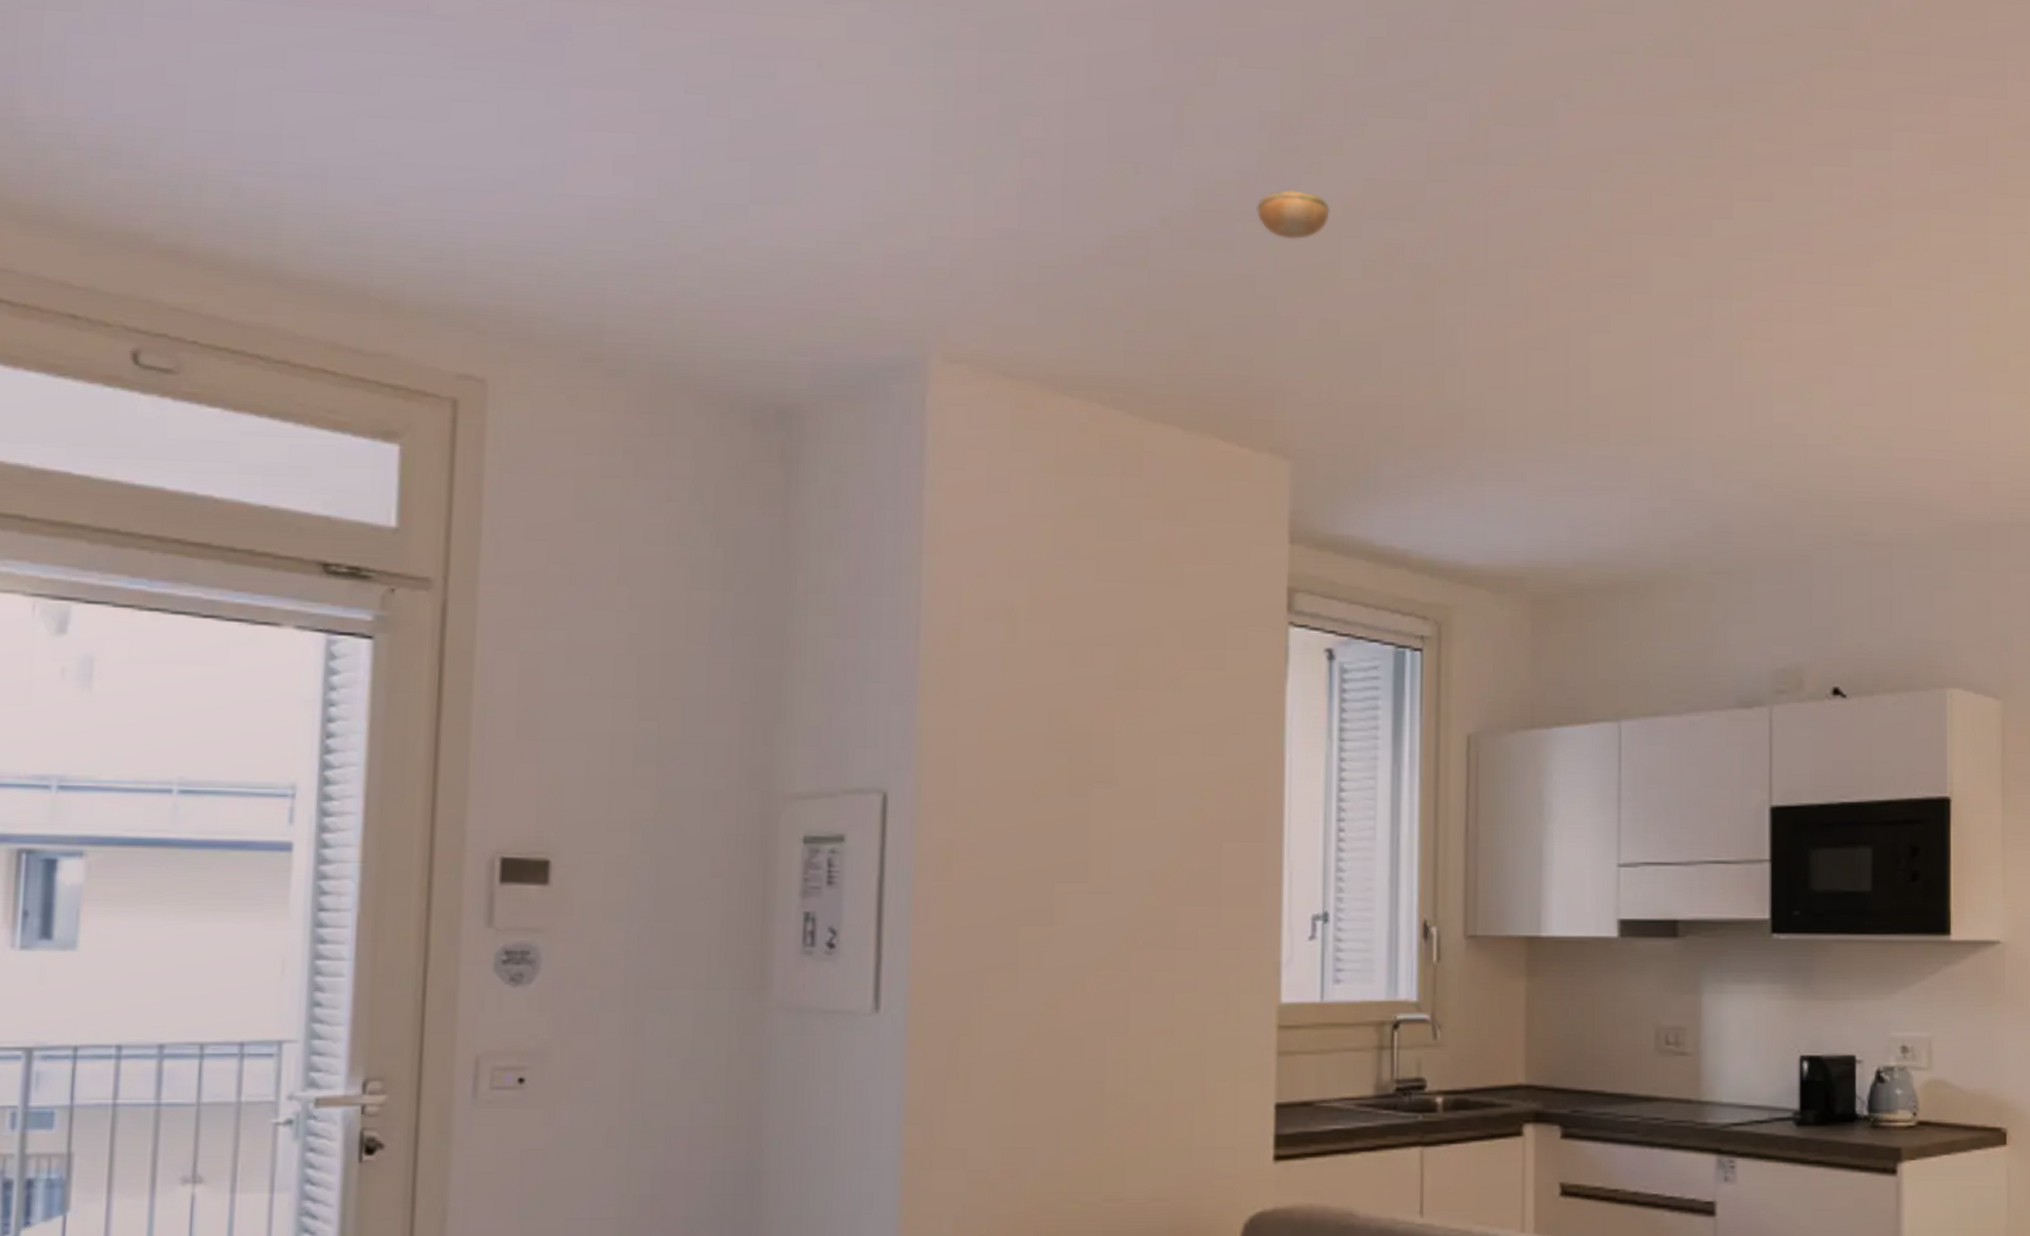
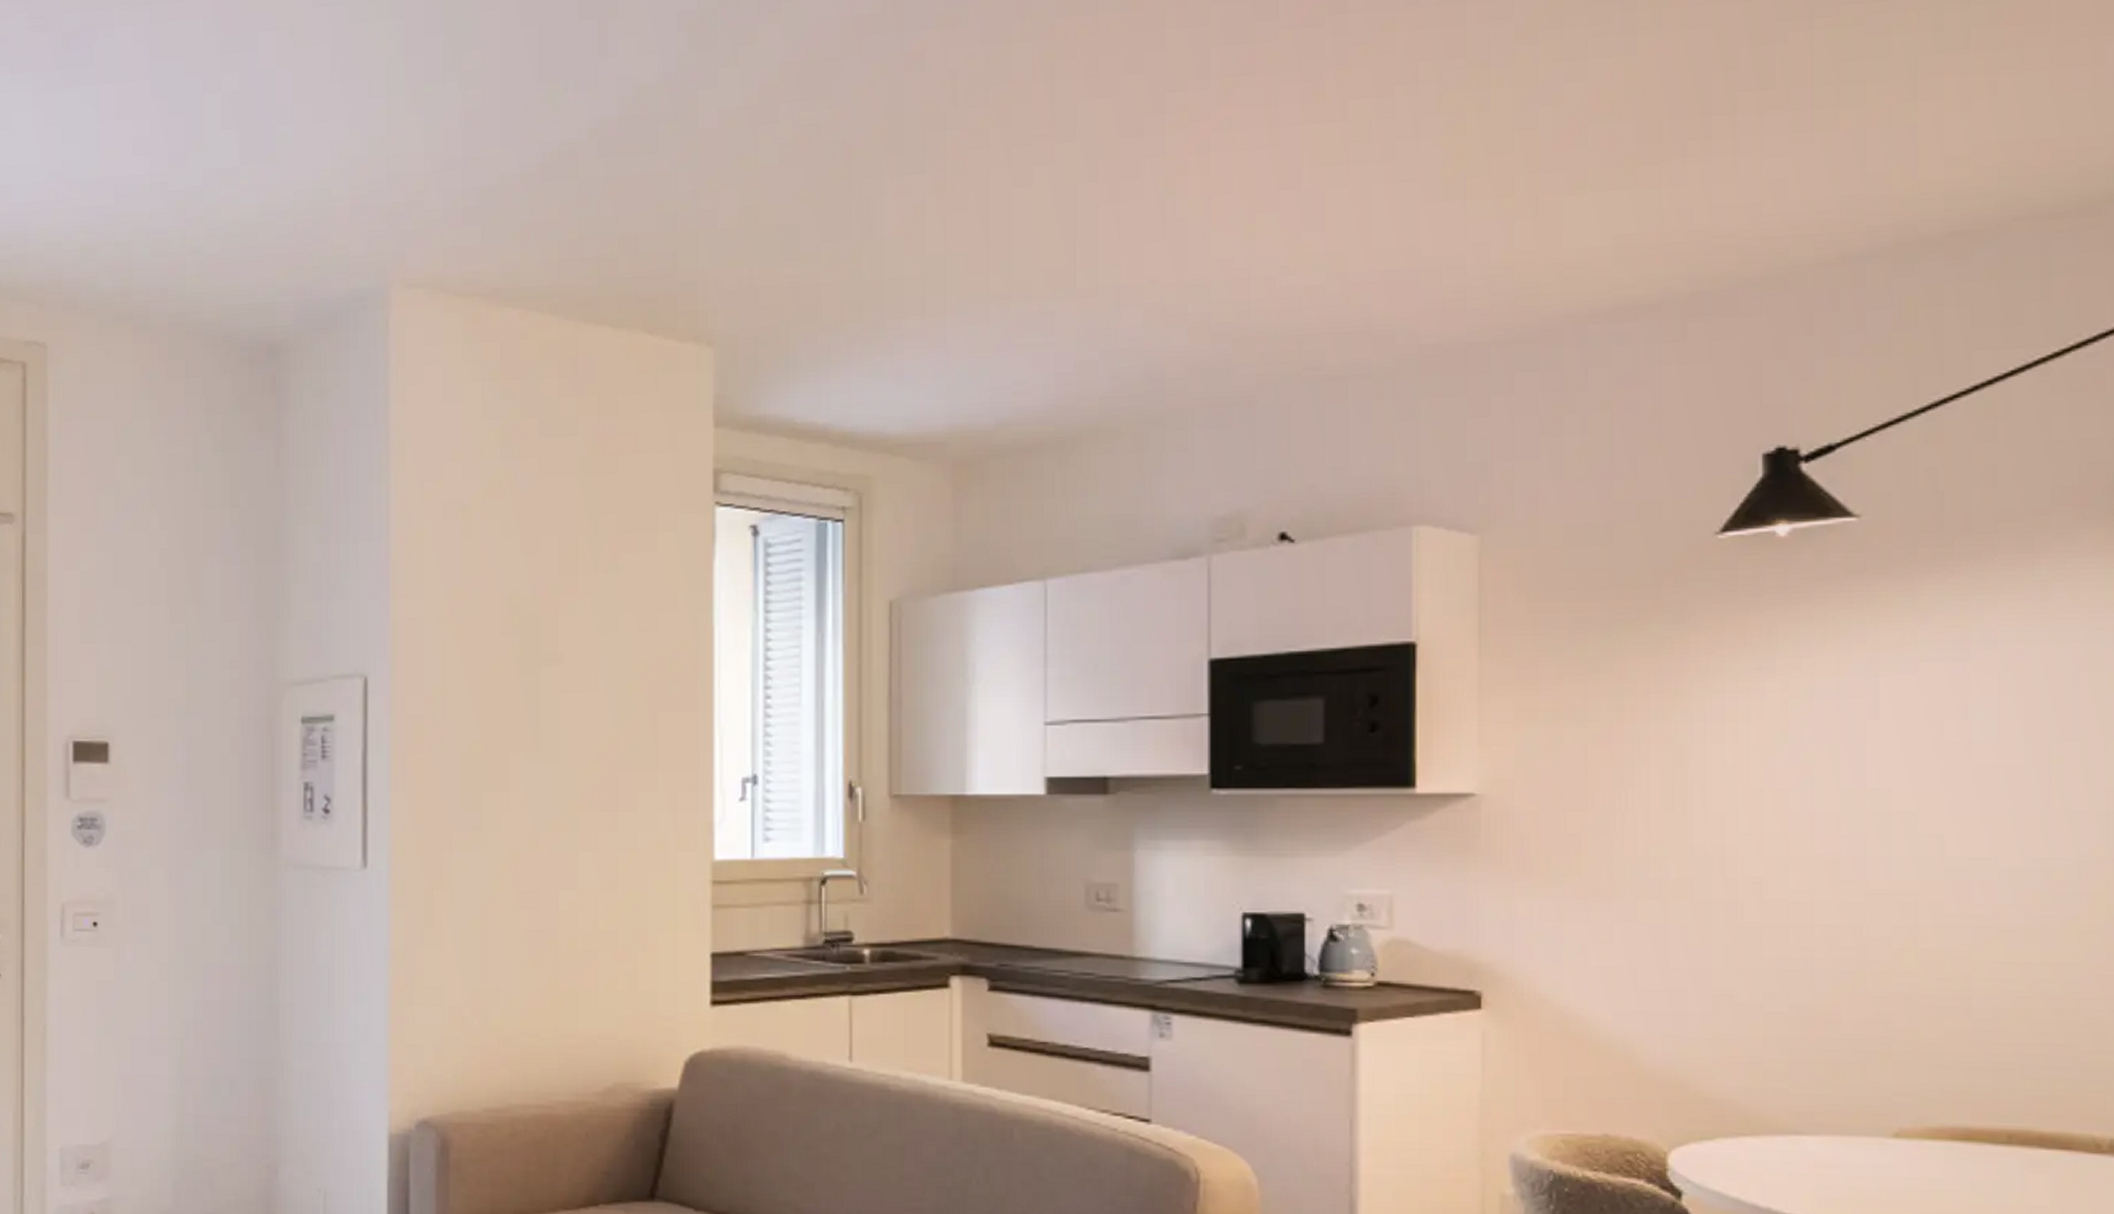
smoke detector: present [1257,190,1330,240] -> none [677,84,747,134]

